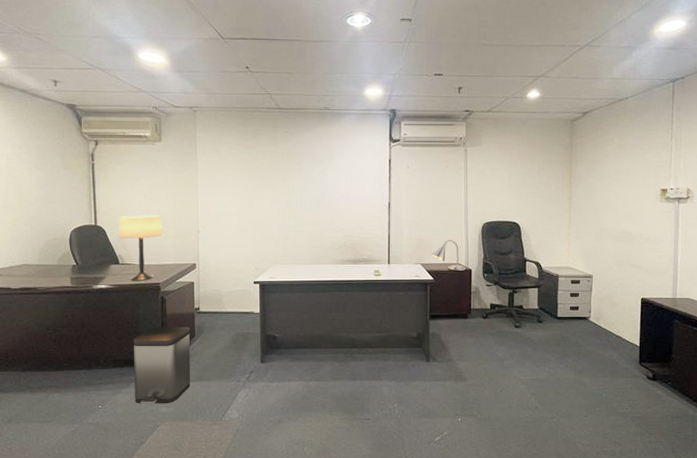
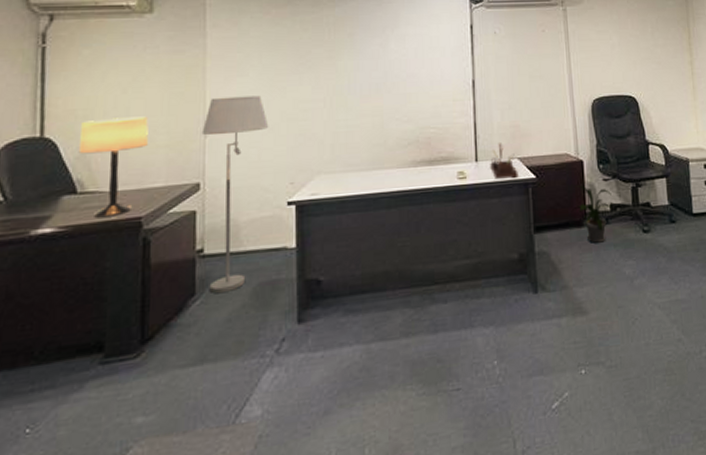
pedal bin: present [133,326,191,404] -> none [90,279,187,416]
floor lamp: none [196,205,241,338] -> present [201,95,269,294]
desk organizer: none [399,251,420,278] -> present [490,143,519,179]
table lamp: present [431,239,467,272] -> none [531,122,577,165]
house plant: none [459,288,492,331] -> present [571,185,611,243]

